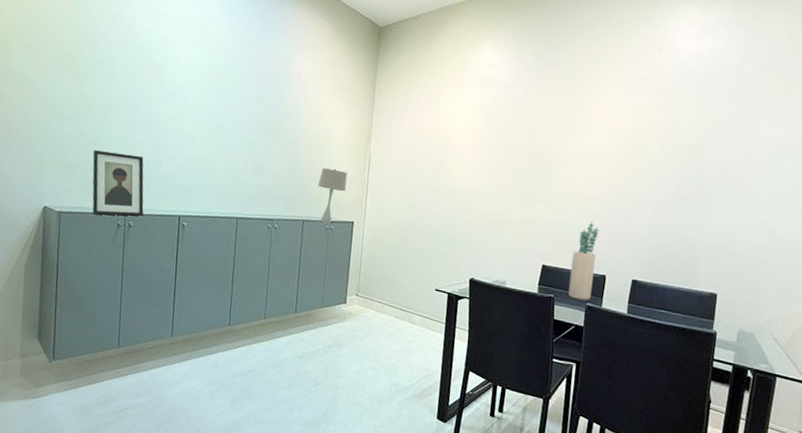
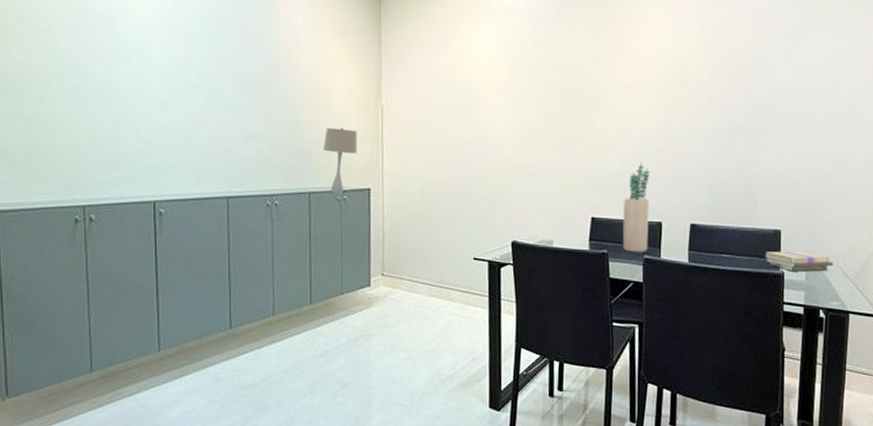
picture frame: present [92,150,144,217] -> none [33,130,107,211]
books: none [700,312,766,335] -> present [765,251,834,272]

